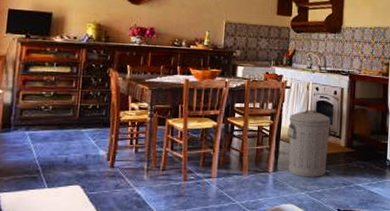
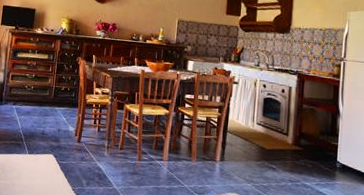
trash can: present [287,109,331,177] -> none [234,105,278,171]

